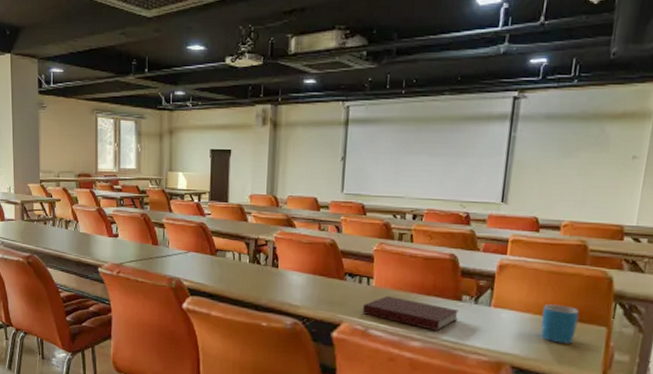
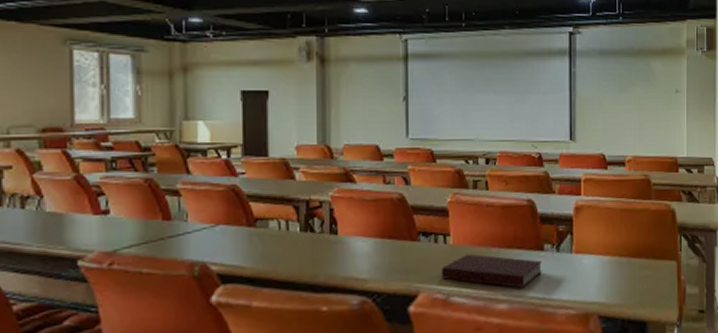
mug: present [541,303,579,344] -> none [620,242,652,284]

